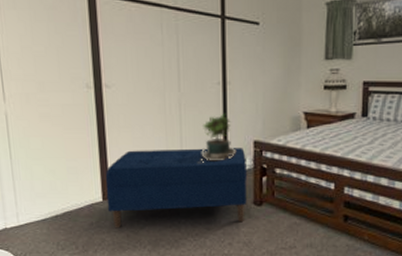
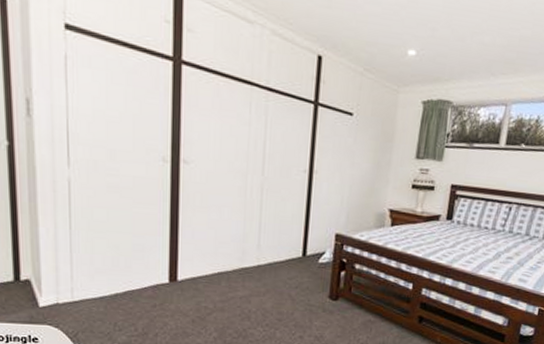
bench: present [105,148,248,228] -> none [173,231,326,316]
potted plant: present [198,114,237,163] -> none [276,203,317,251]

